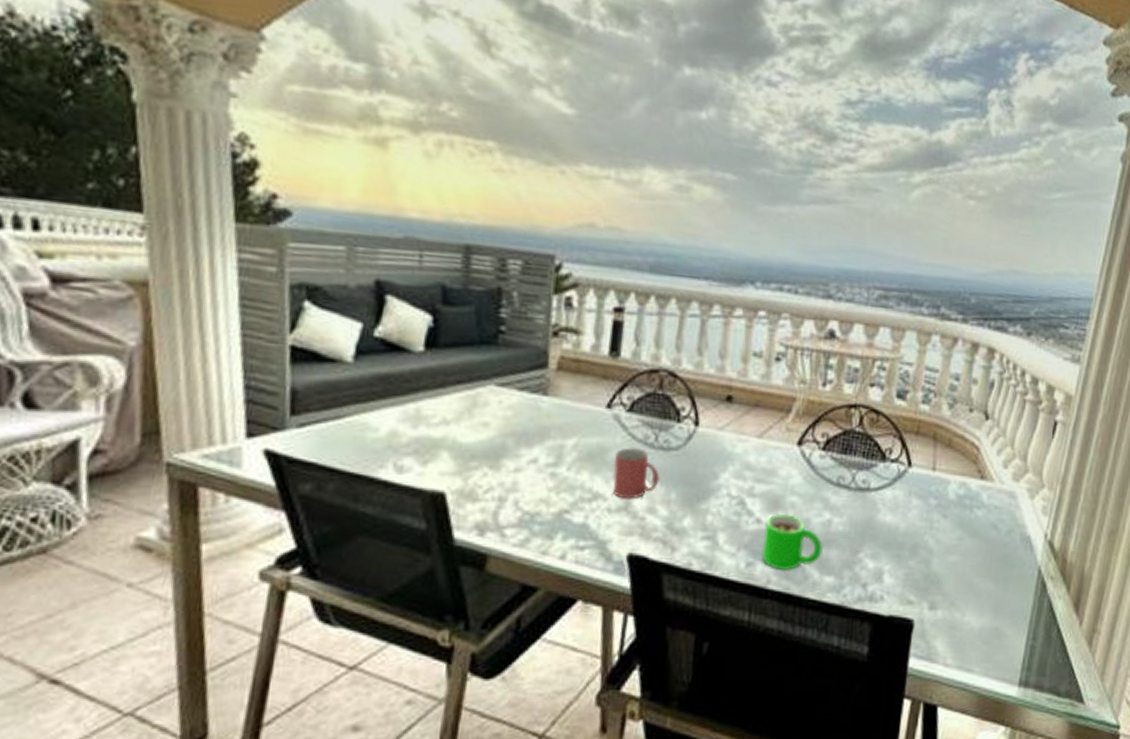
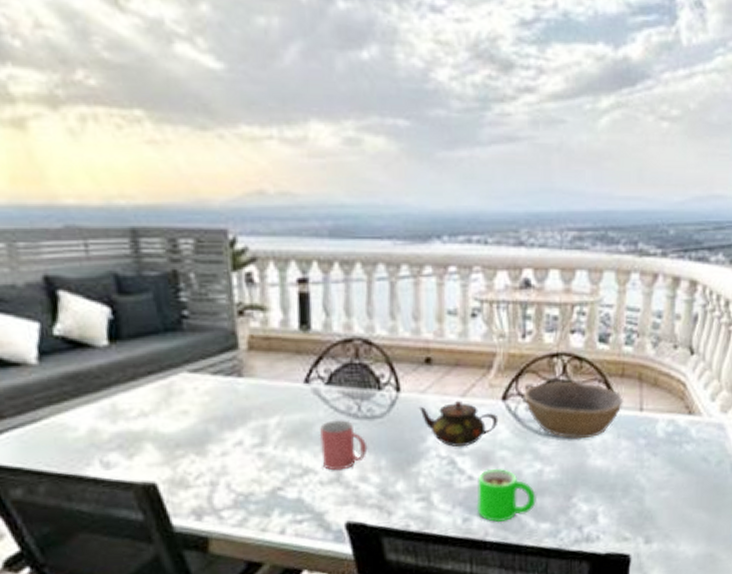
teapot: none [714,440,792,489] -> present [418,400,499,447]
bowl: none [819,432,917,493] -> present [524,381,624,439]

